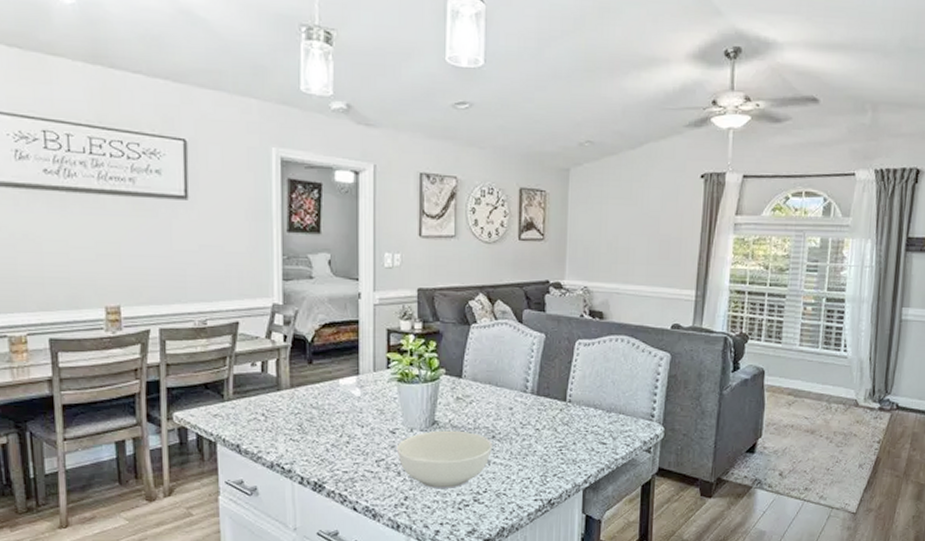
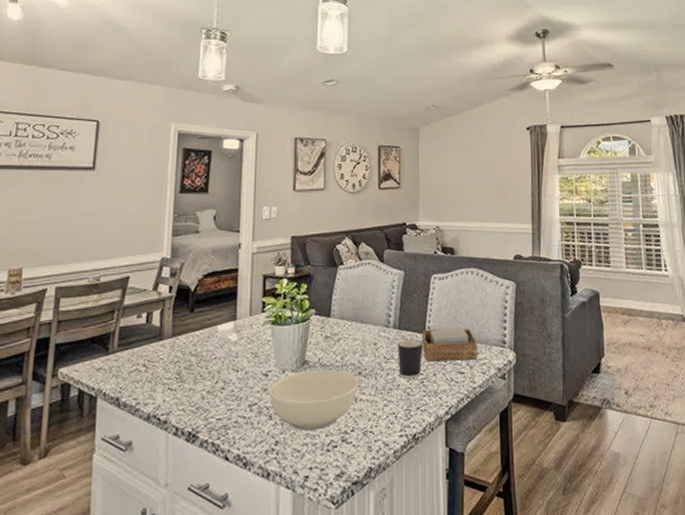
mug: none [534,406,563,445] -> present [397,339,423,379]
napkin holder: none [562,397,624,431] -> present [422,328,478,361]

